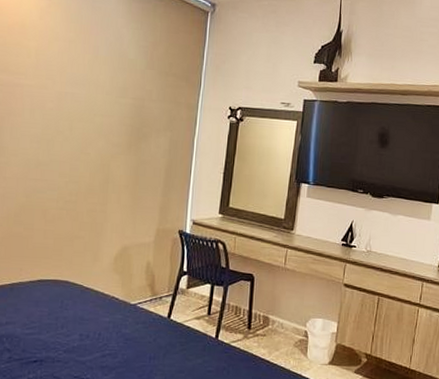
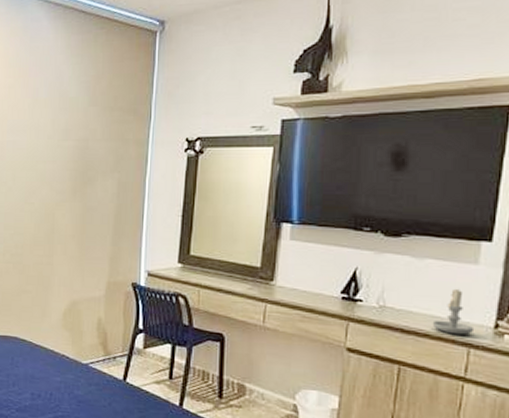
candle: none [400,237,427,272] -> present [432,288,475,335]

